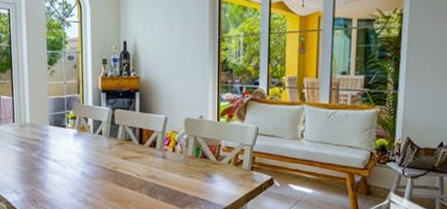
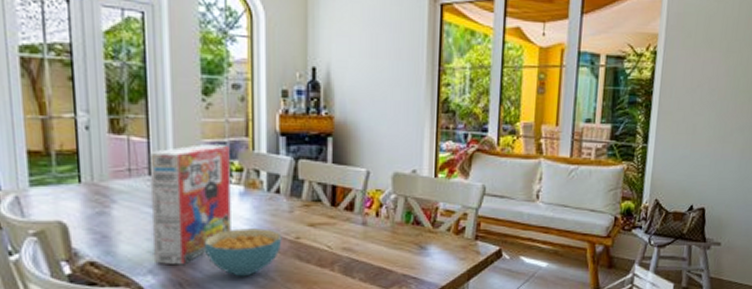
cereal box: none [13,100,68,187] -> present [148,144,231,265]
cereal bowl: none [50,161,104,196] -> present [204,228,282,277]

